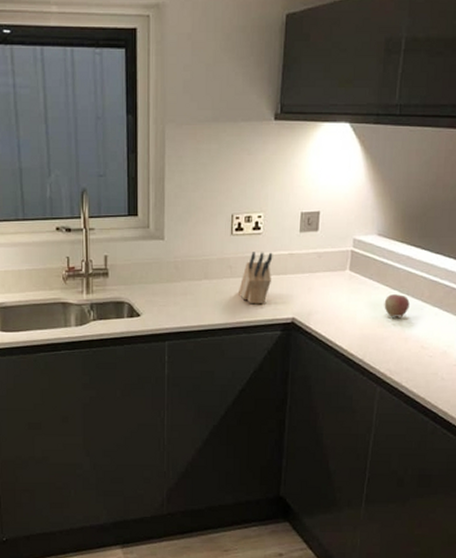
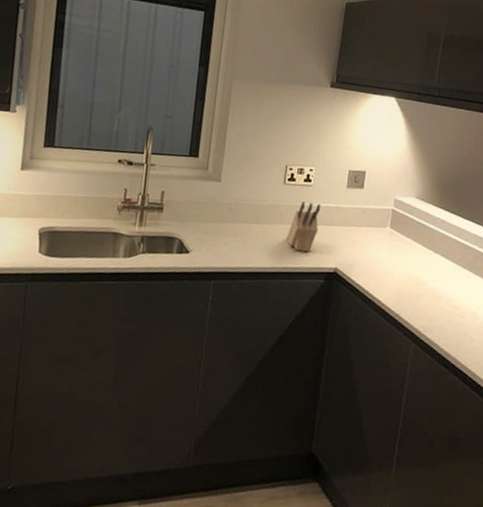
apple: present [384,294,410,317] -> none [420,254,443,277]

